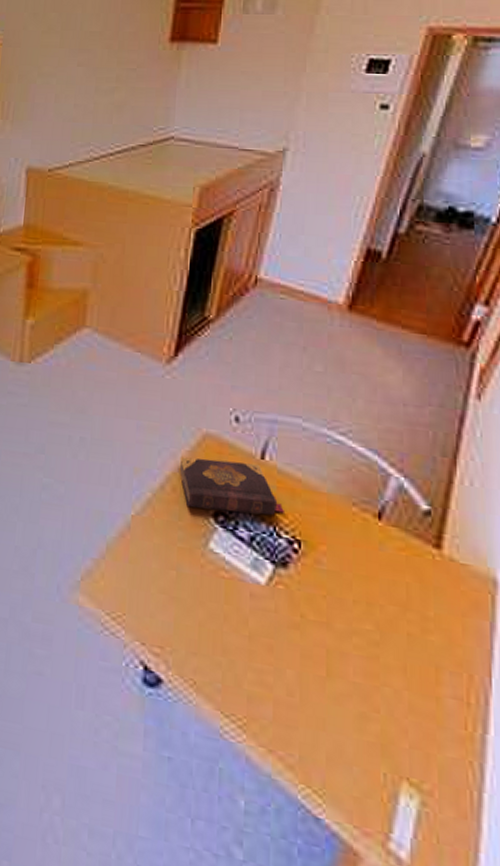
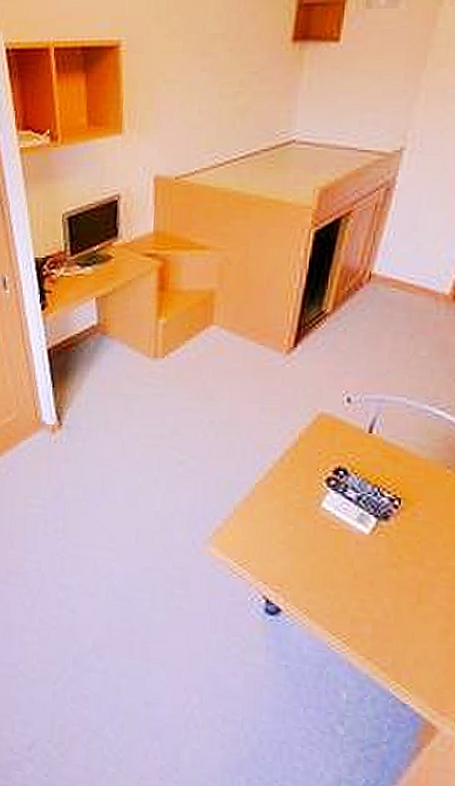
book: present [178,457,284,516] -> none [296,433,388,479]

